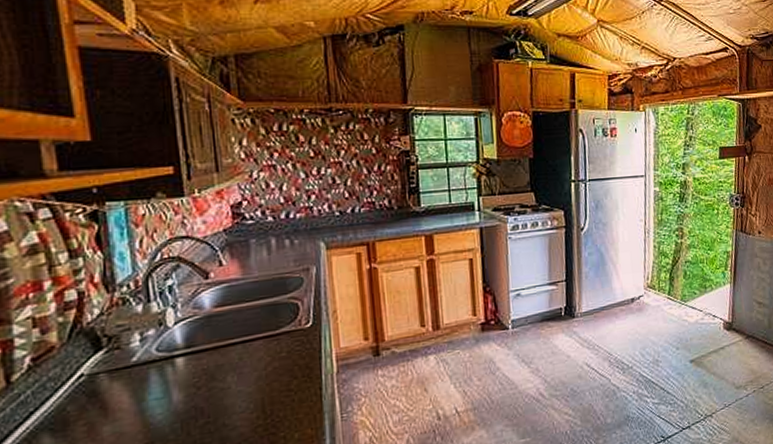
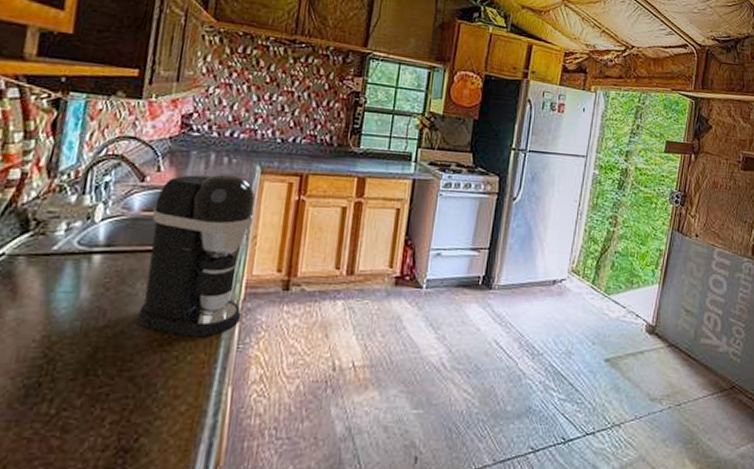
coffee maker: none [224,255,339,418] -> present [136,174,256,338]

